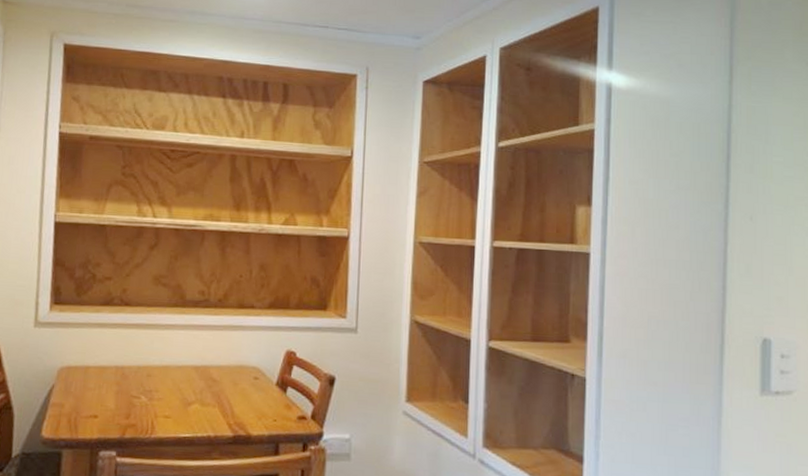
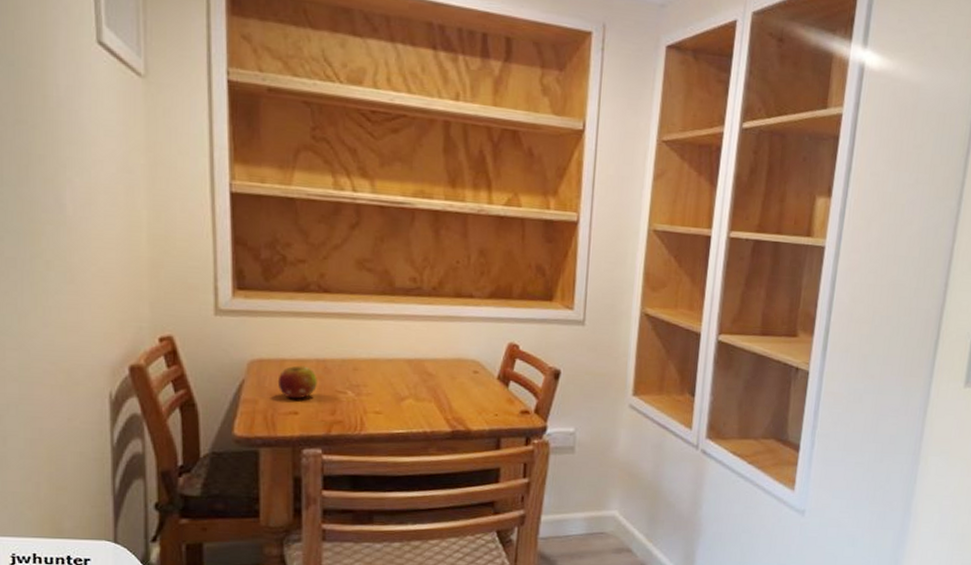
fruit: none [81,372,116,403] -> present [277,365,317,399]

